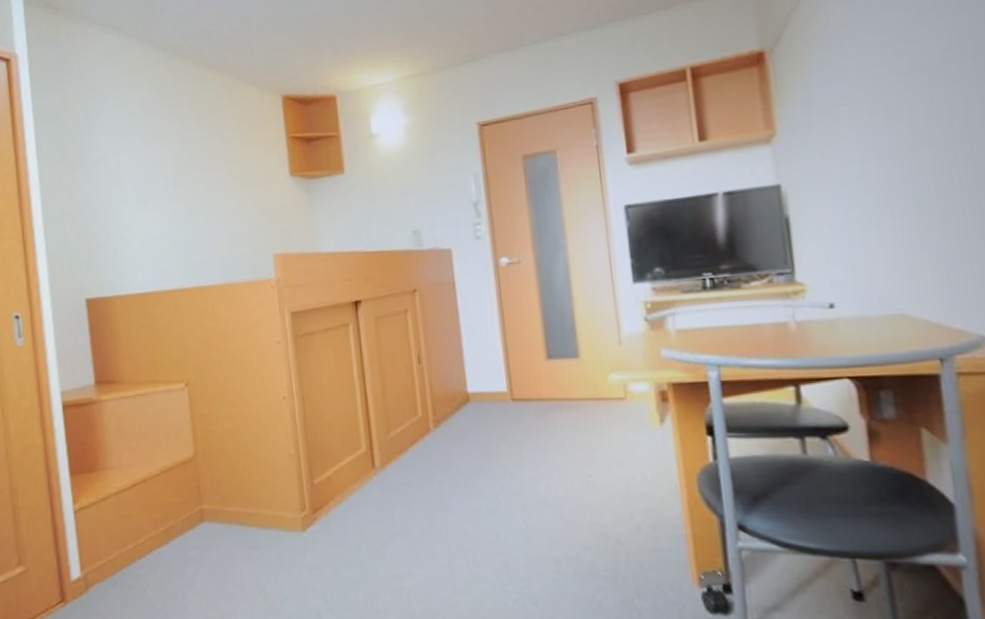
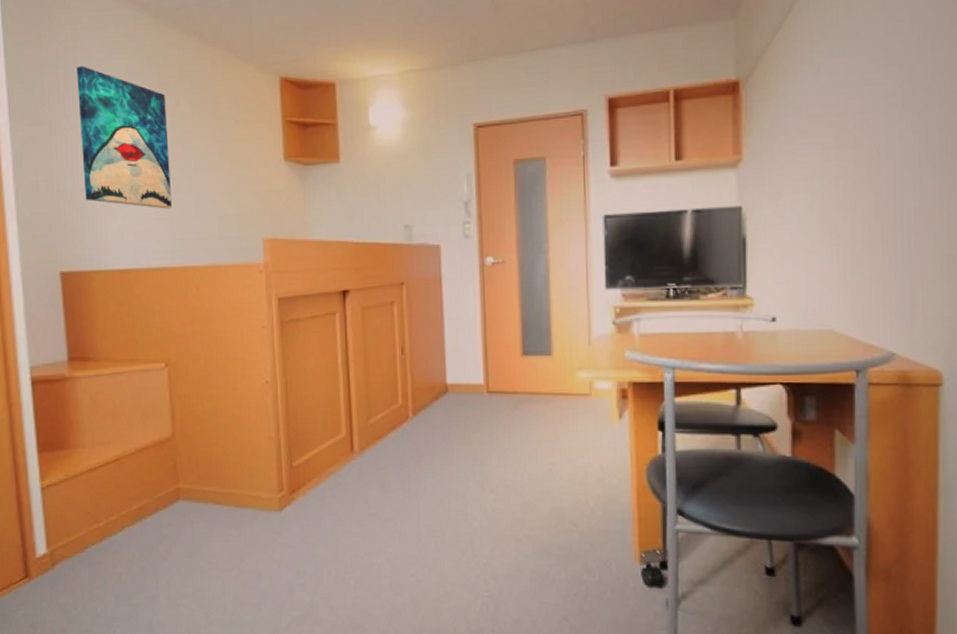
wall art: none [95,103,185,232] -> present [76,65,172,209]

